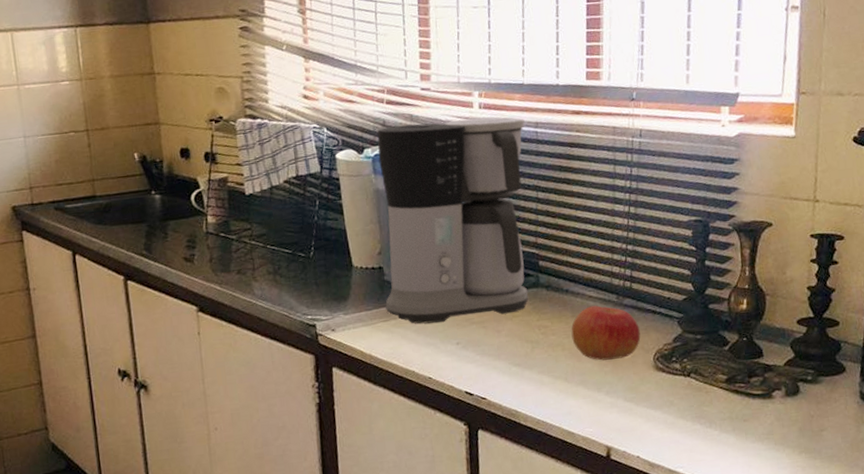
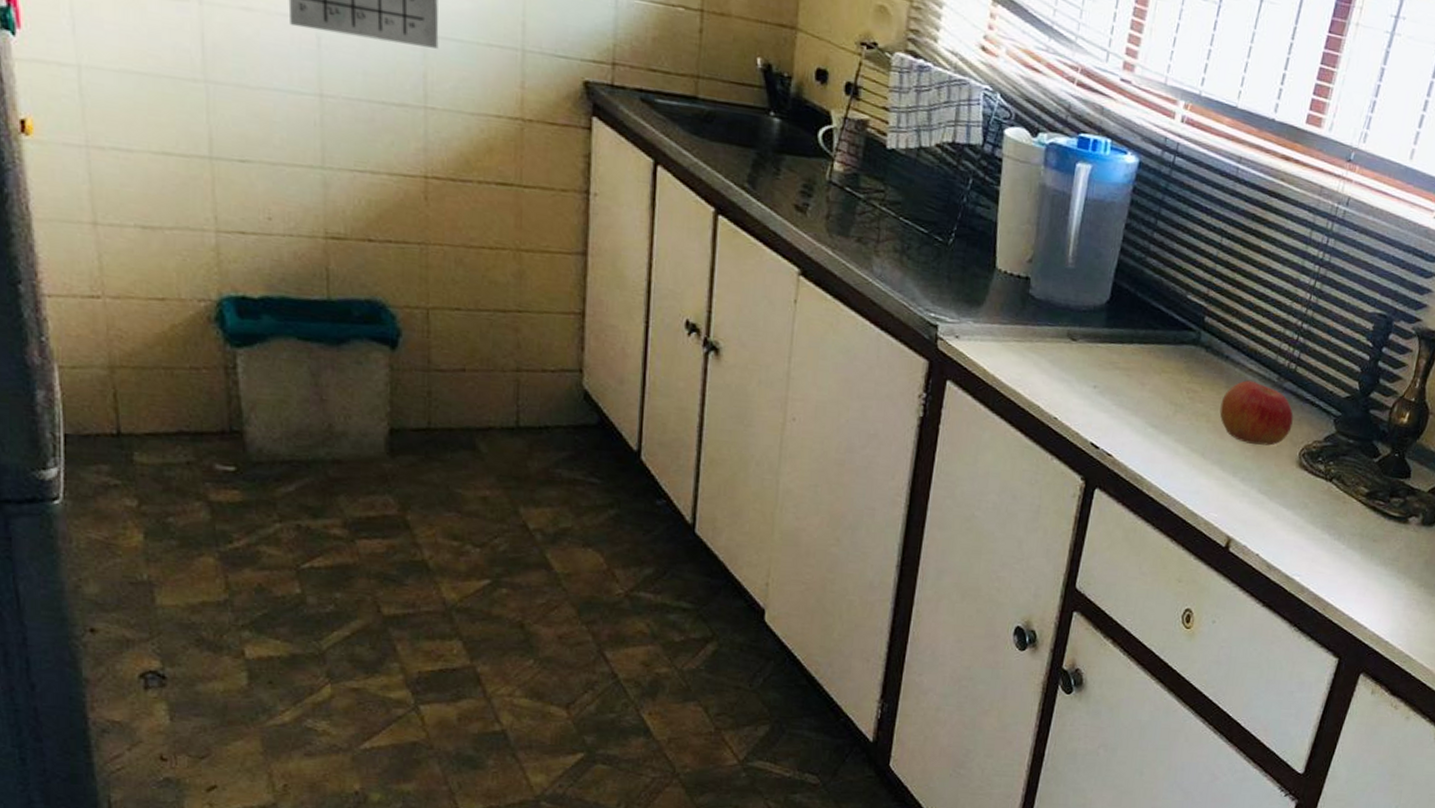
coffee maker: present [377,116,528,324] -> none [1023,113,1228,367]

